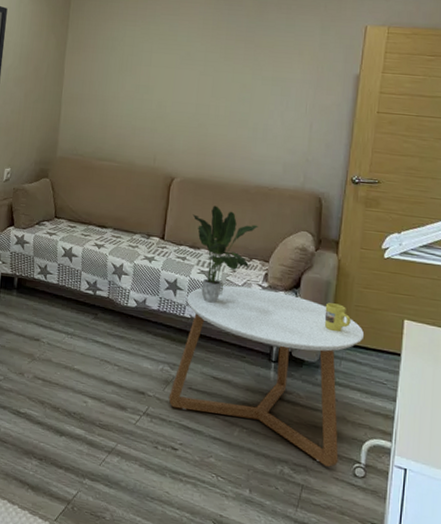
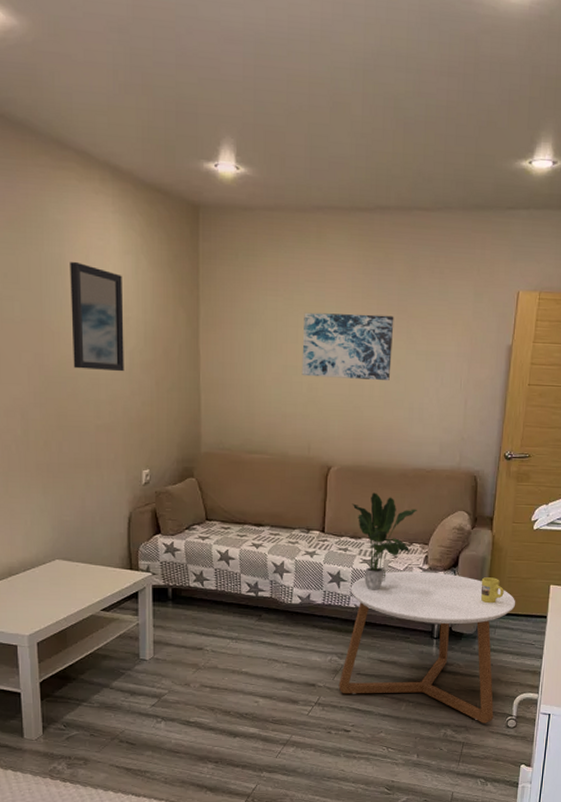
wall art: none [152,40,242,102] -> present [302,312,394,380]

